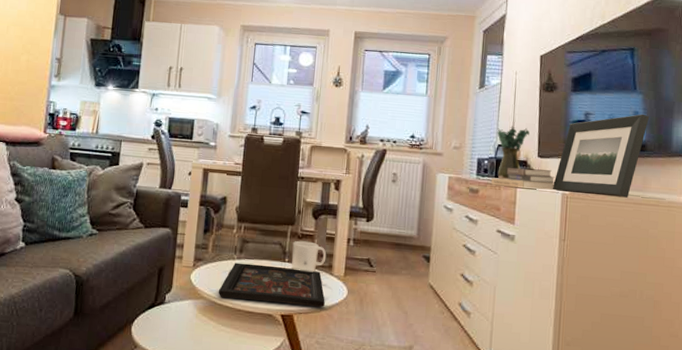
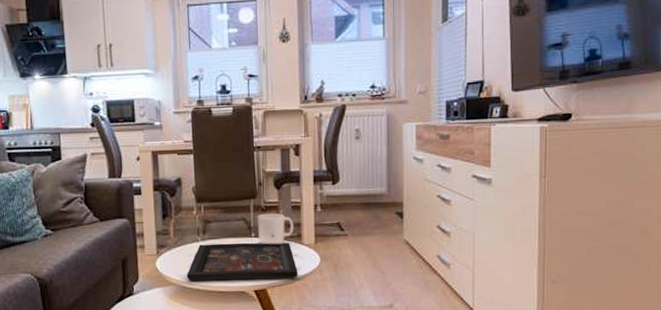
books: present [491,168,555,190] -> none [463,103,531,128]
vase: present [497,126,530,180] -> none [465,60,501,121]
picture frame: present [552,114,650,198] -> none [529,27,635,126]

